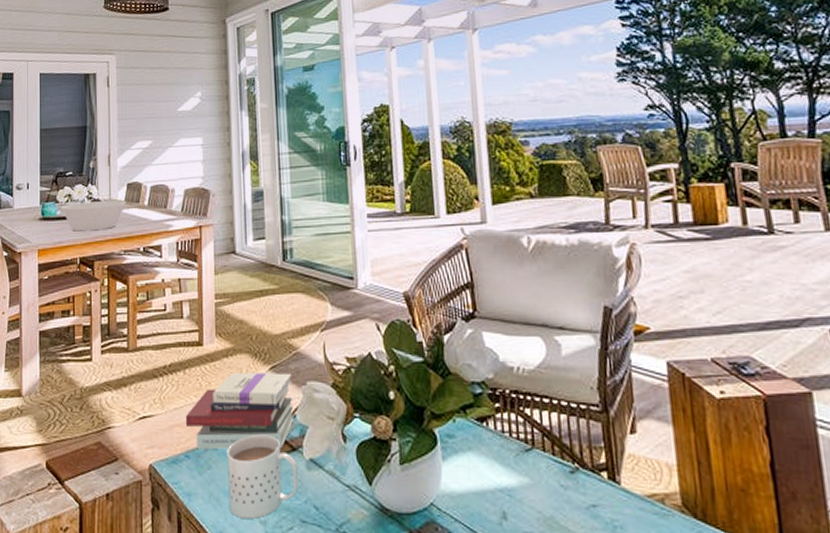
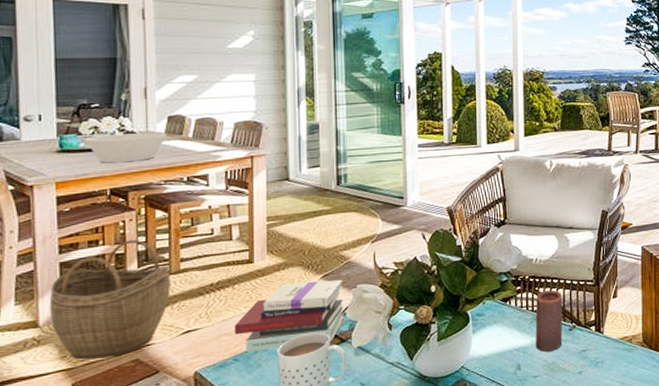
woven basket: none [30,311,129,437] -> present [49,239,171,360]
candle: none [521,412,562,500] -> present [535,290,563,352]

